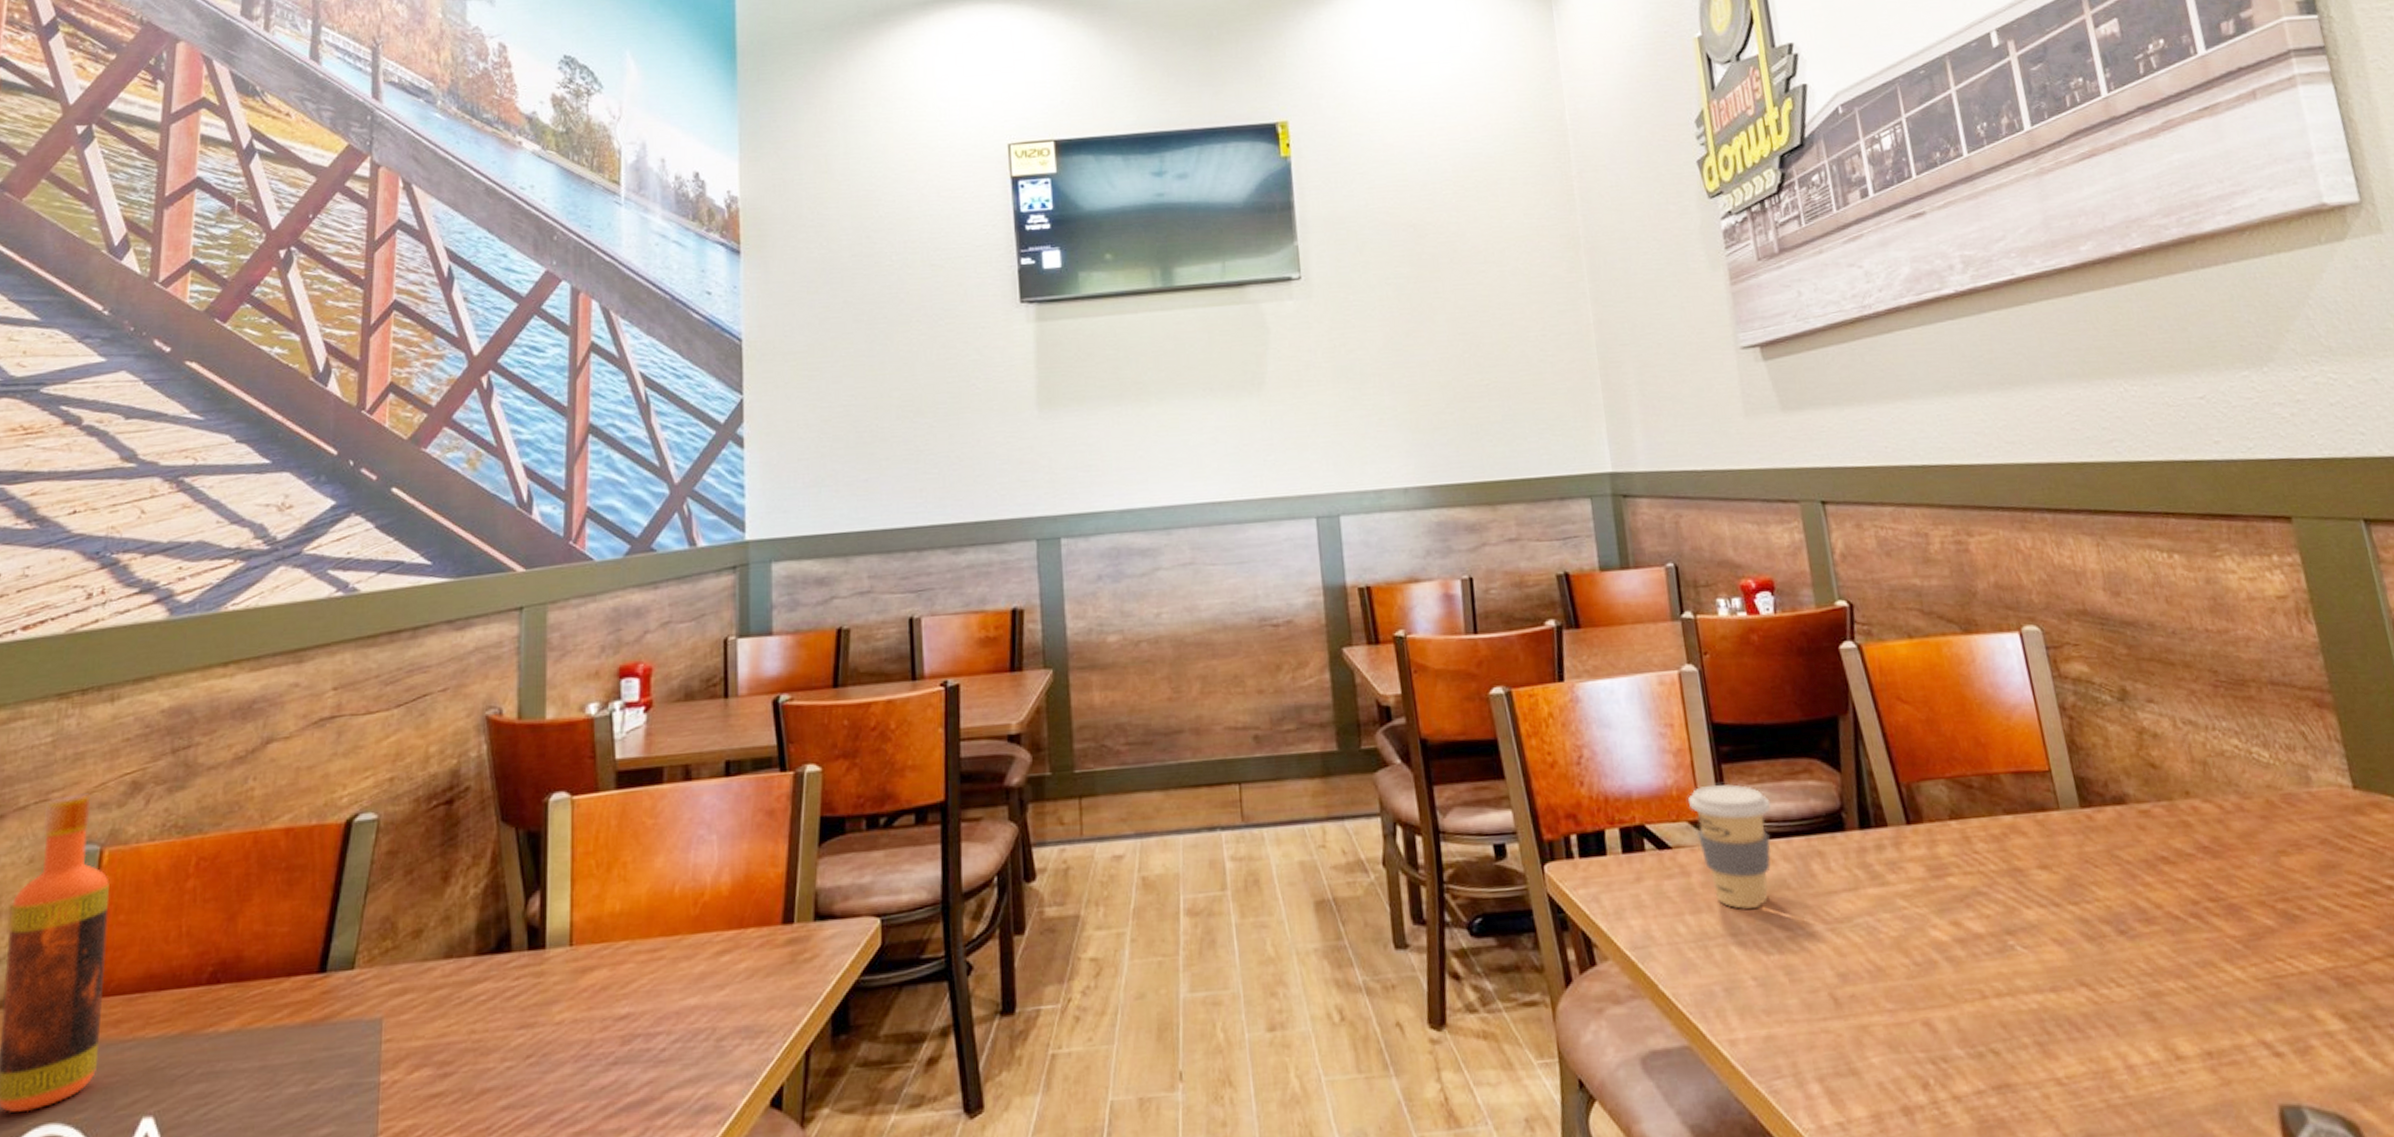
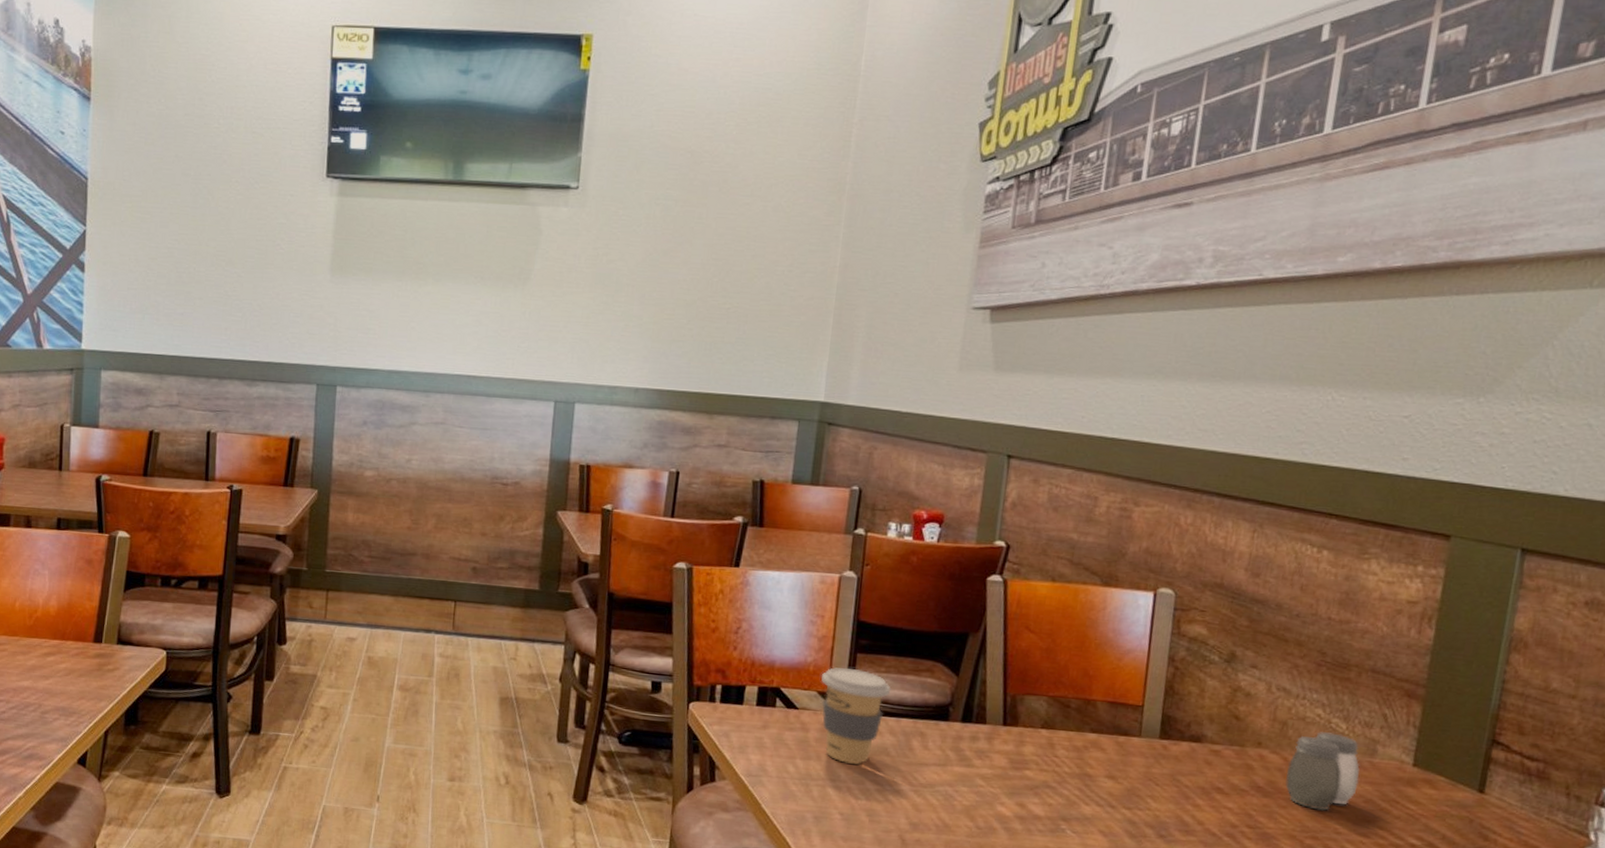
salt and pepper shaker: none [2224,764,2308,864] -> present [1285,732,1360,811]

